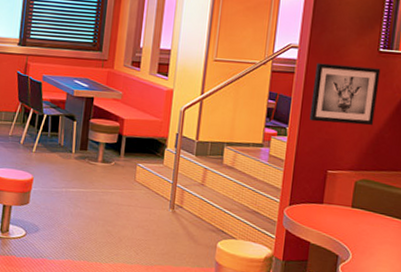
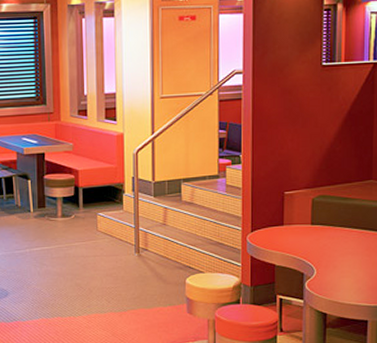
wall art: present [309,63,381,126] -> none [261,83,326,145]

